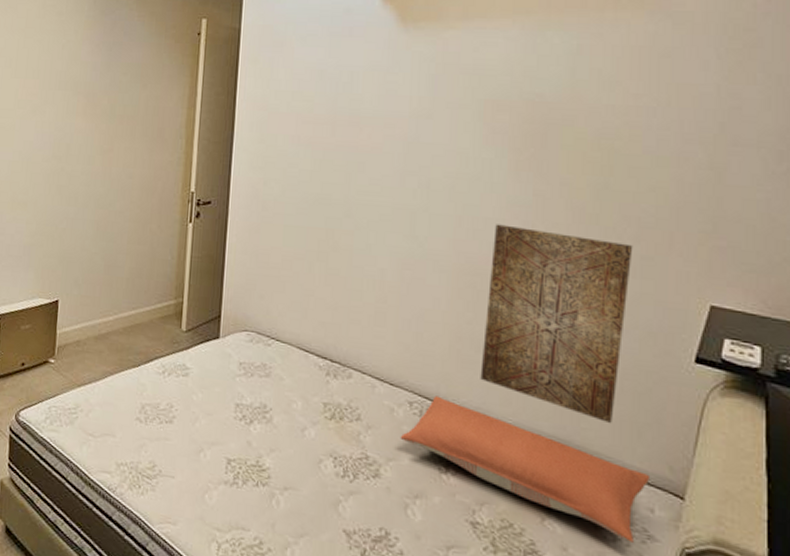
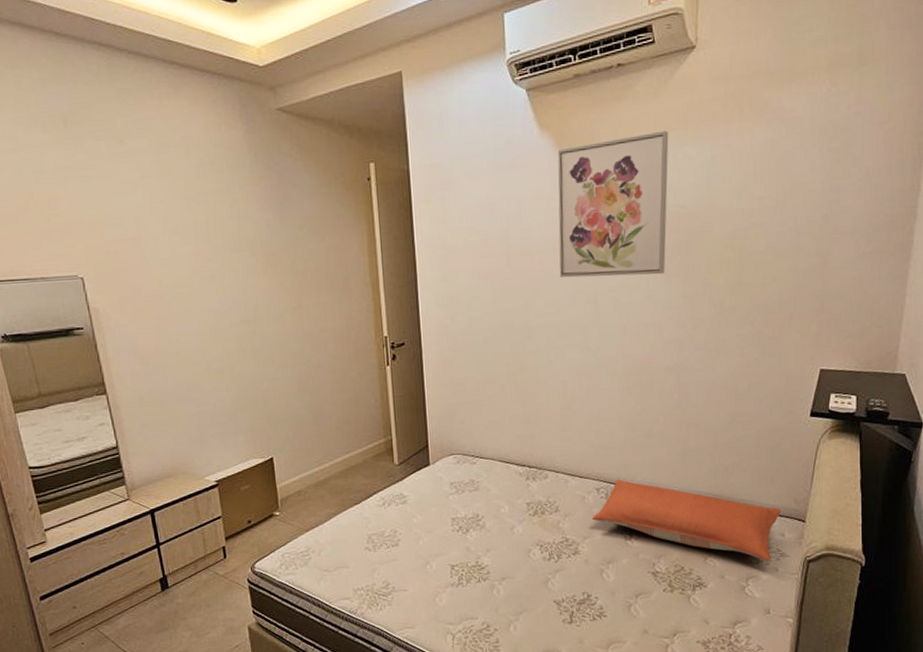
wall art: none [388,13,528,167] -> present [557,130,669,278]
wall art: present [480,224,633,424] -> none [651,326,762,476]

